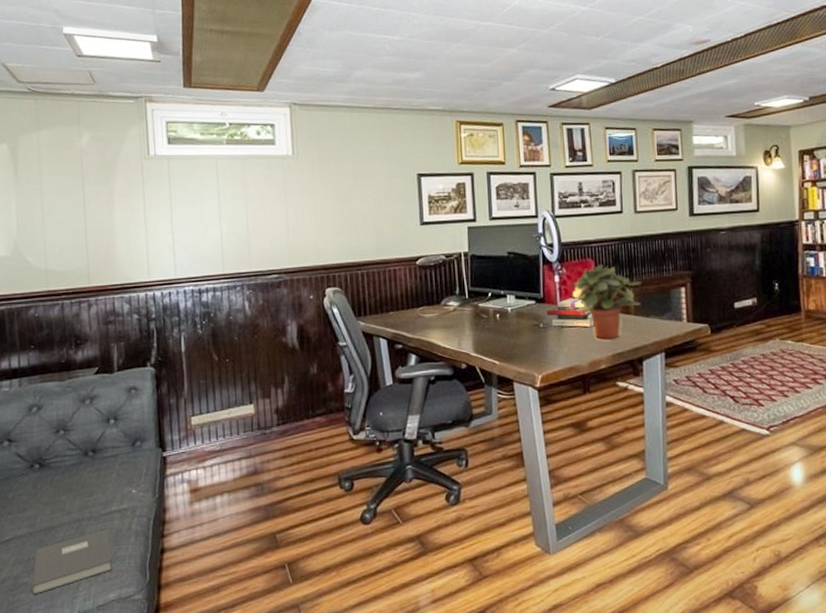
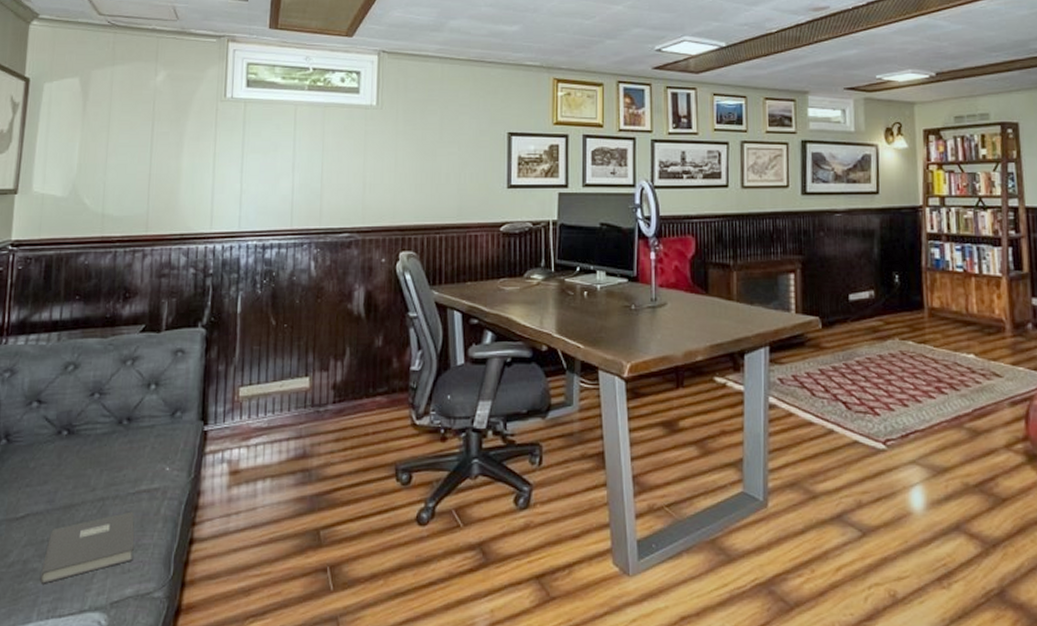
books: present [546,298,595,329] -> none [640,278,692,315]
potted plant: present [570,264,642,340] -> none [667,242,747,328]

